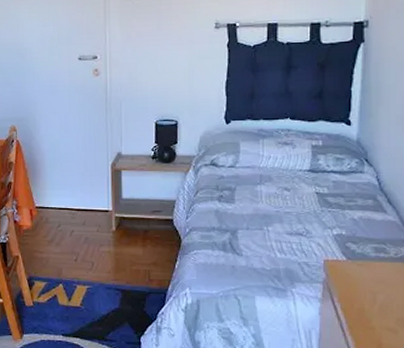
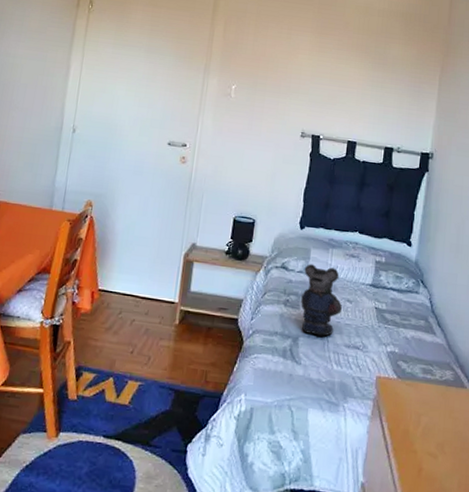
bear: none [235,157,279,229] -> present [301,264,342,338]

